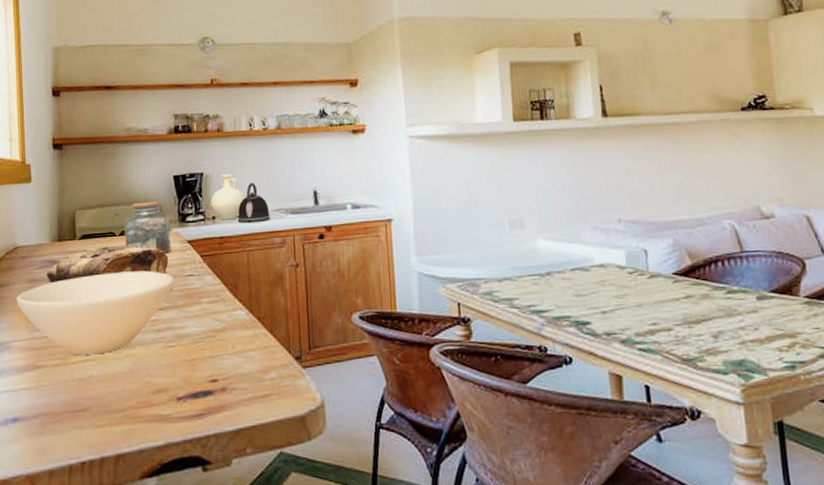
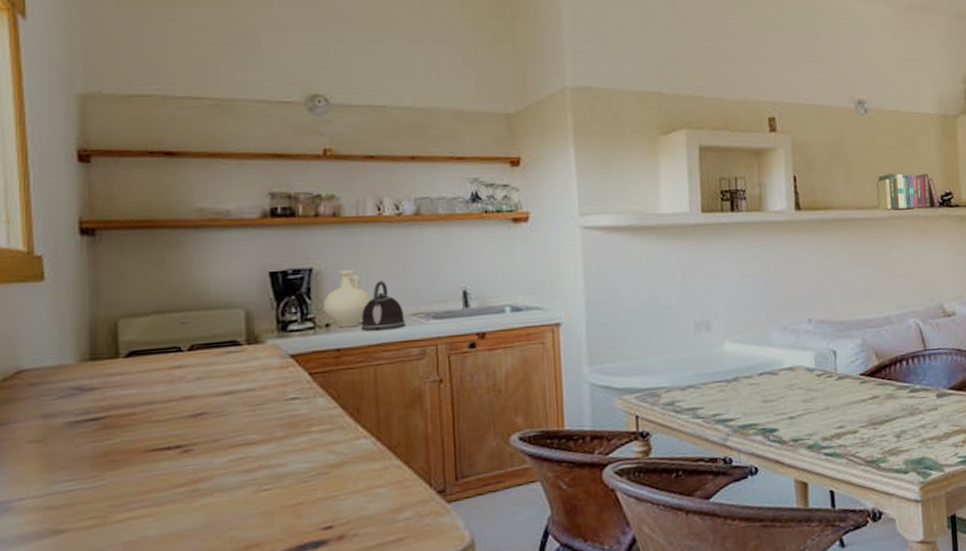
bowl: present [17,270,174,355] -> none [22,395,271,511]
bread loaf: present [47,246,169,284] -> none [72,363,263,418]
jar: present [123,200,171,254] -> none [194,304,266,372]
books: none [685,78,753,116] -> present [877,173,940,211]

